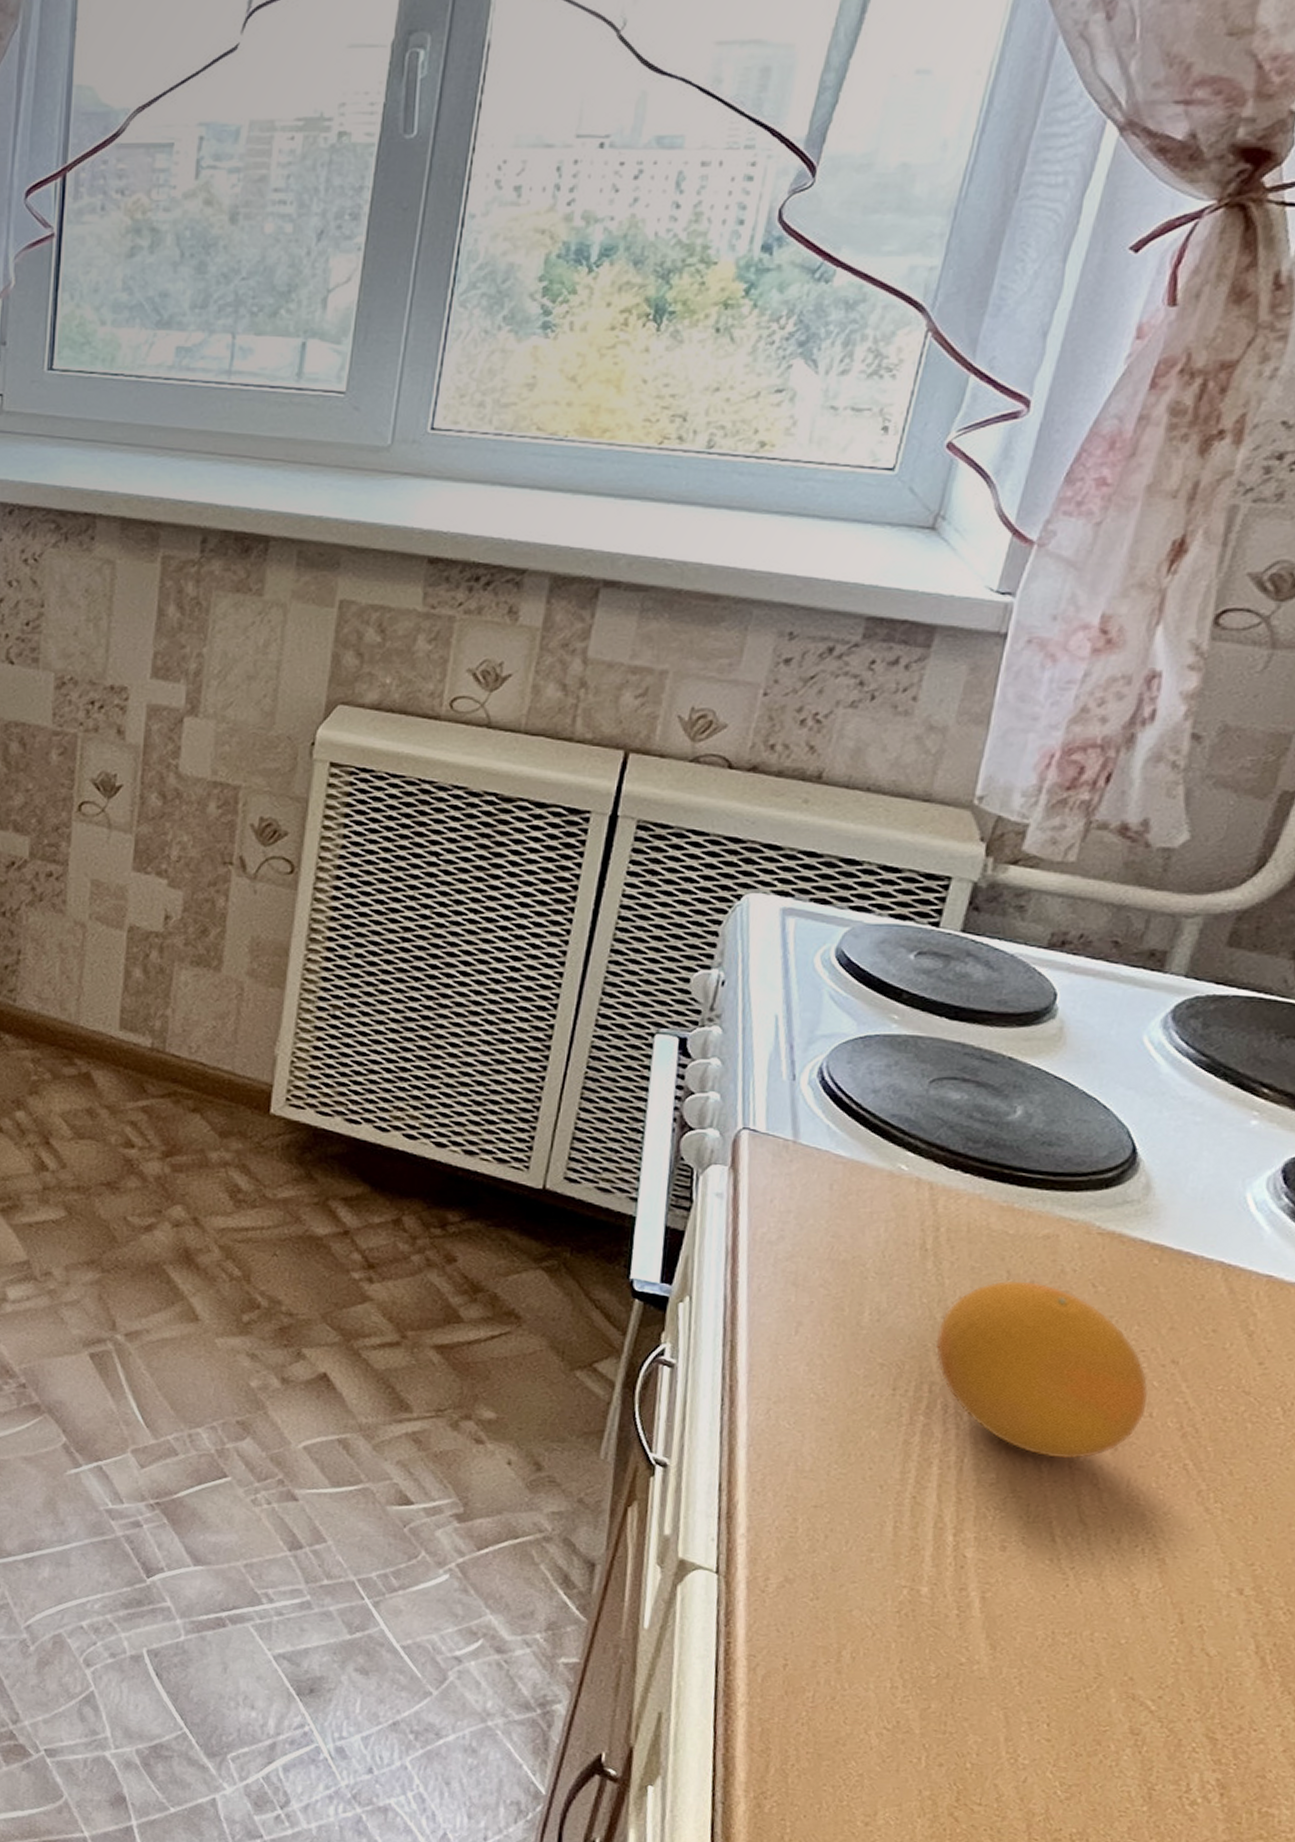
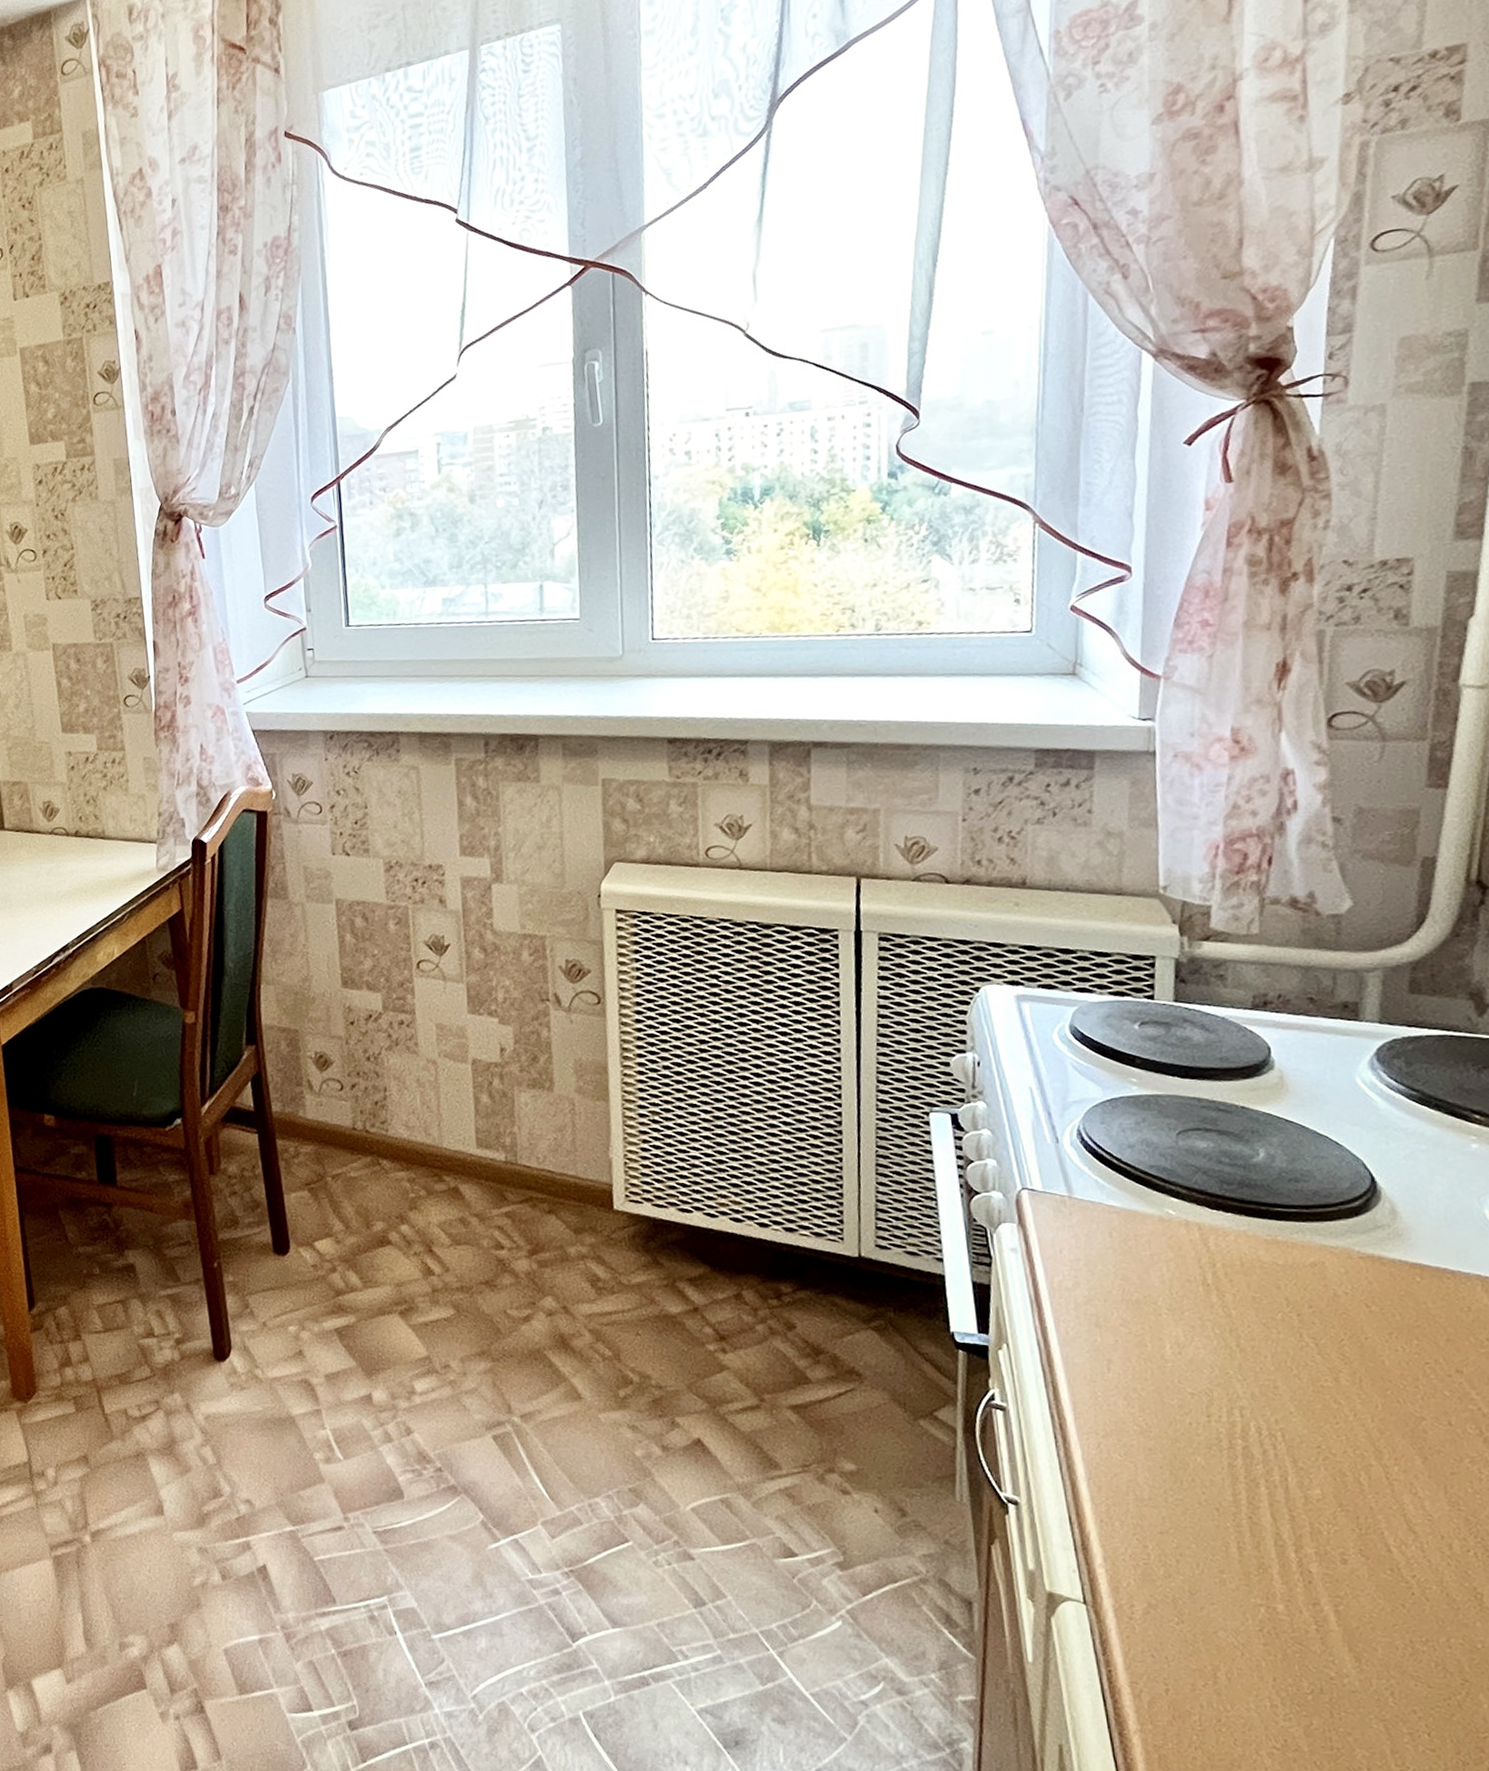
fruit: present [935,1280,1148,1460] -> none [1235,1306,1445,1471]

